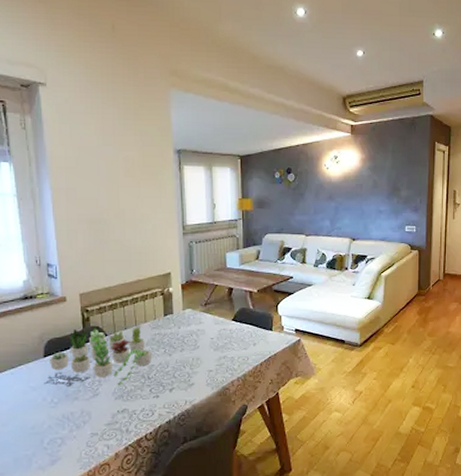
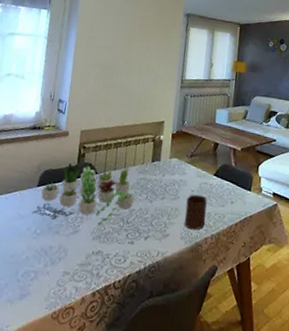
cup: none [207,341,230,376] -> present [184,194,207,230]

